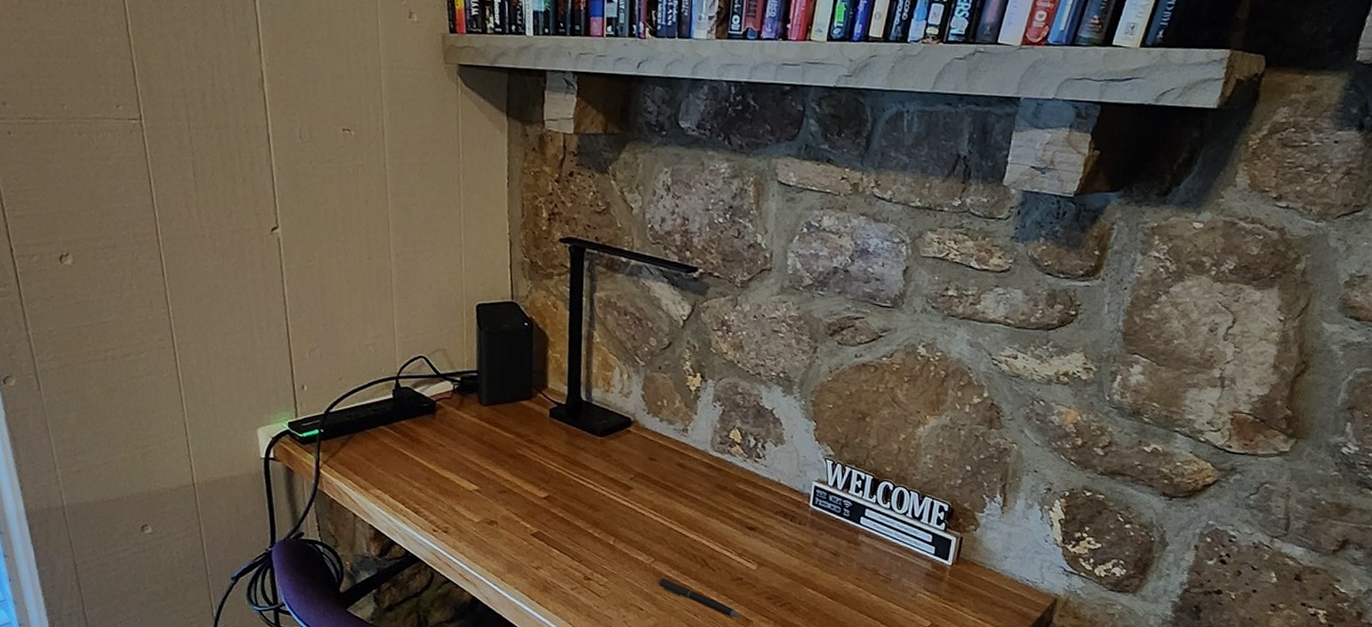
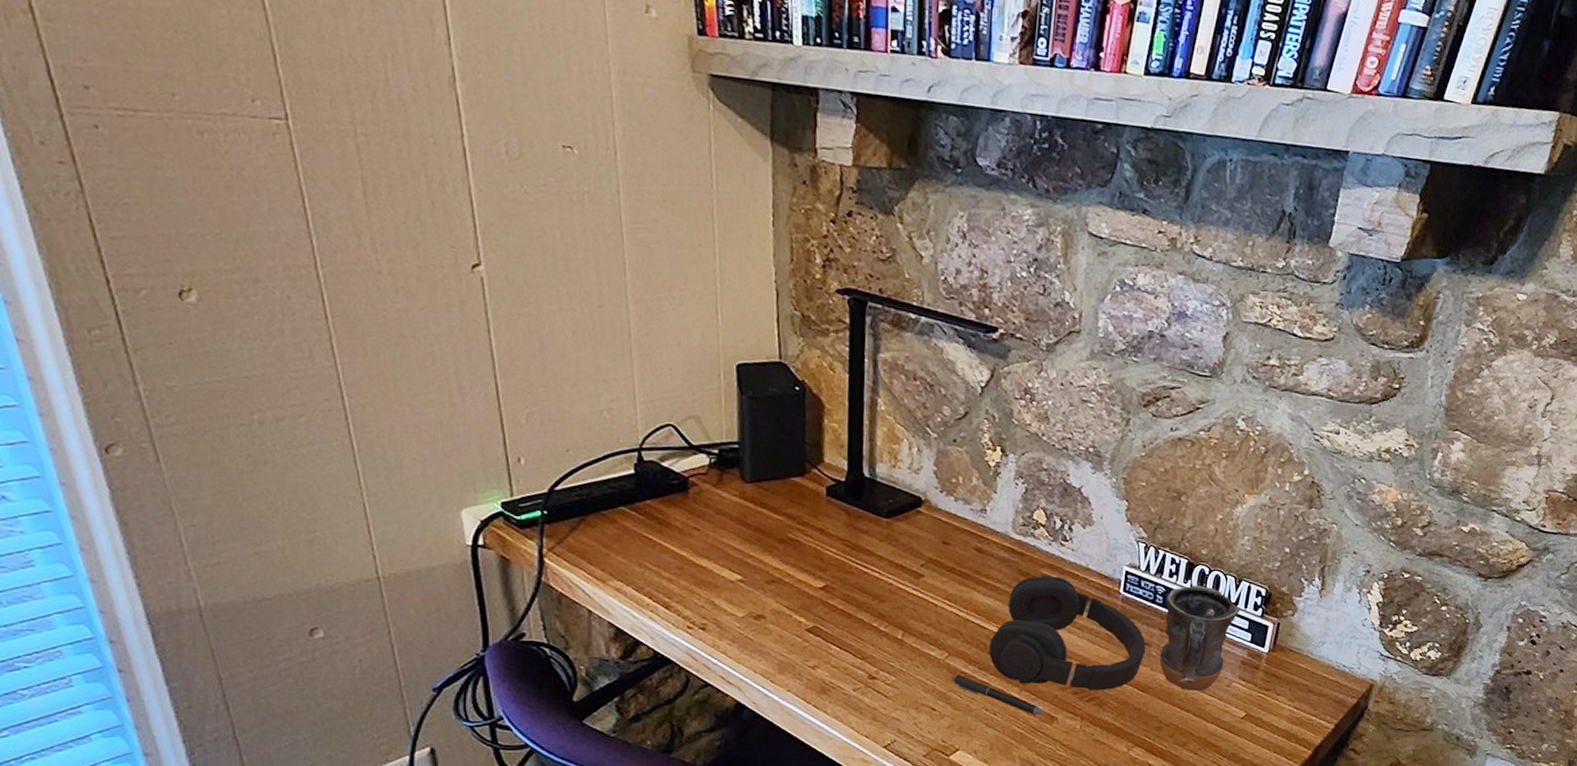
headphones: none [690,488,835,597] -> present [989,574,1146,691]
mug: none [847,500,924,600] -> present [1159,585,1241,691]

